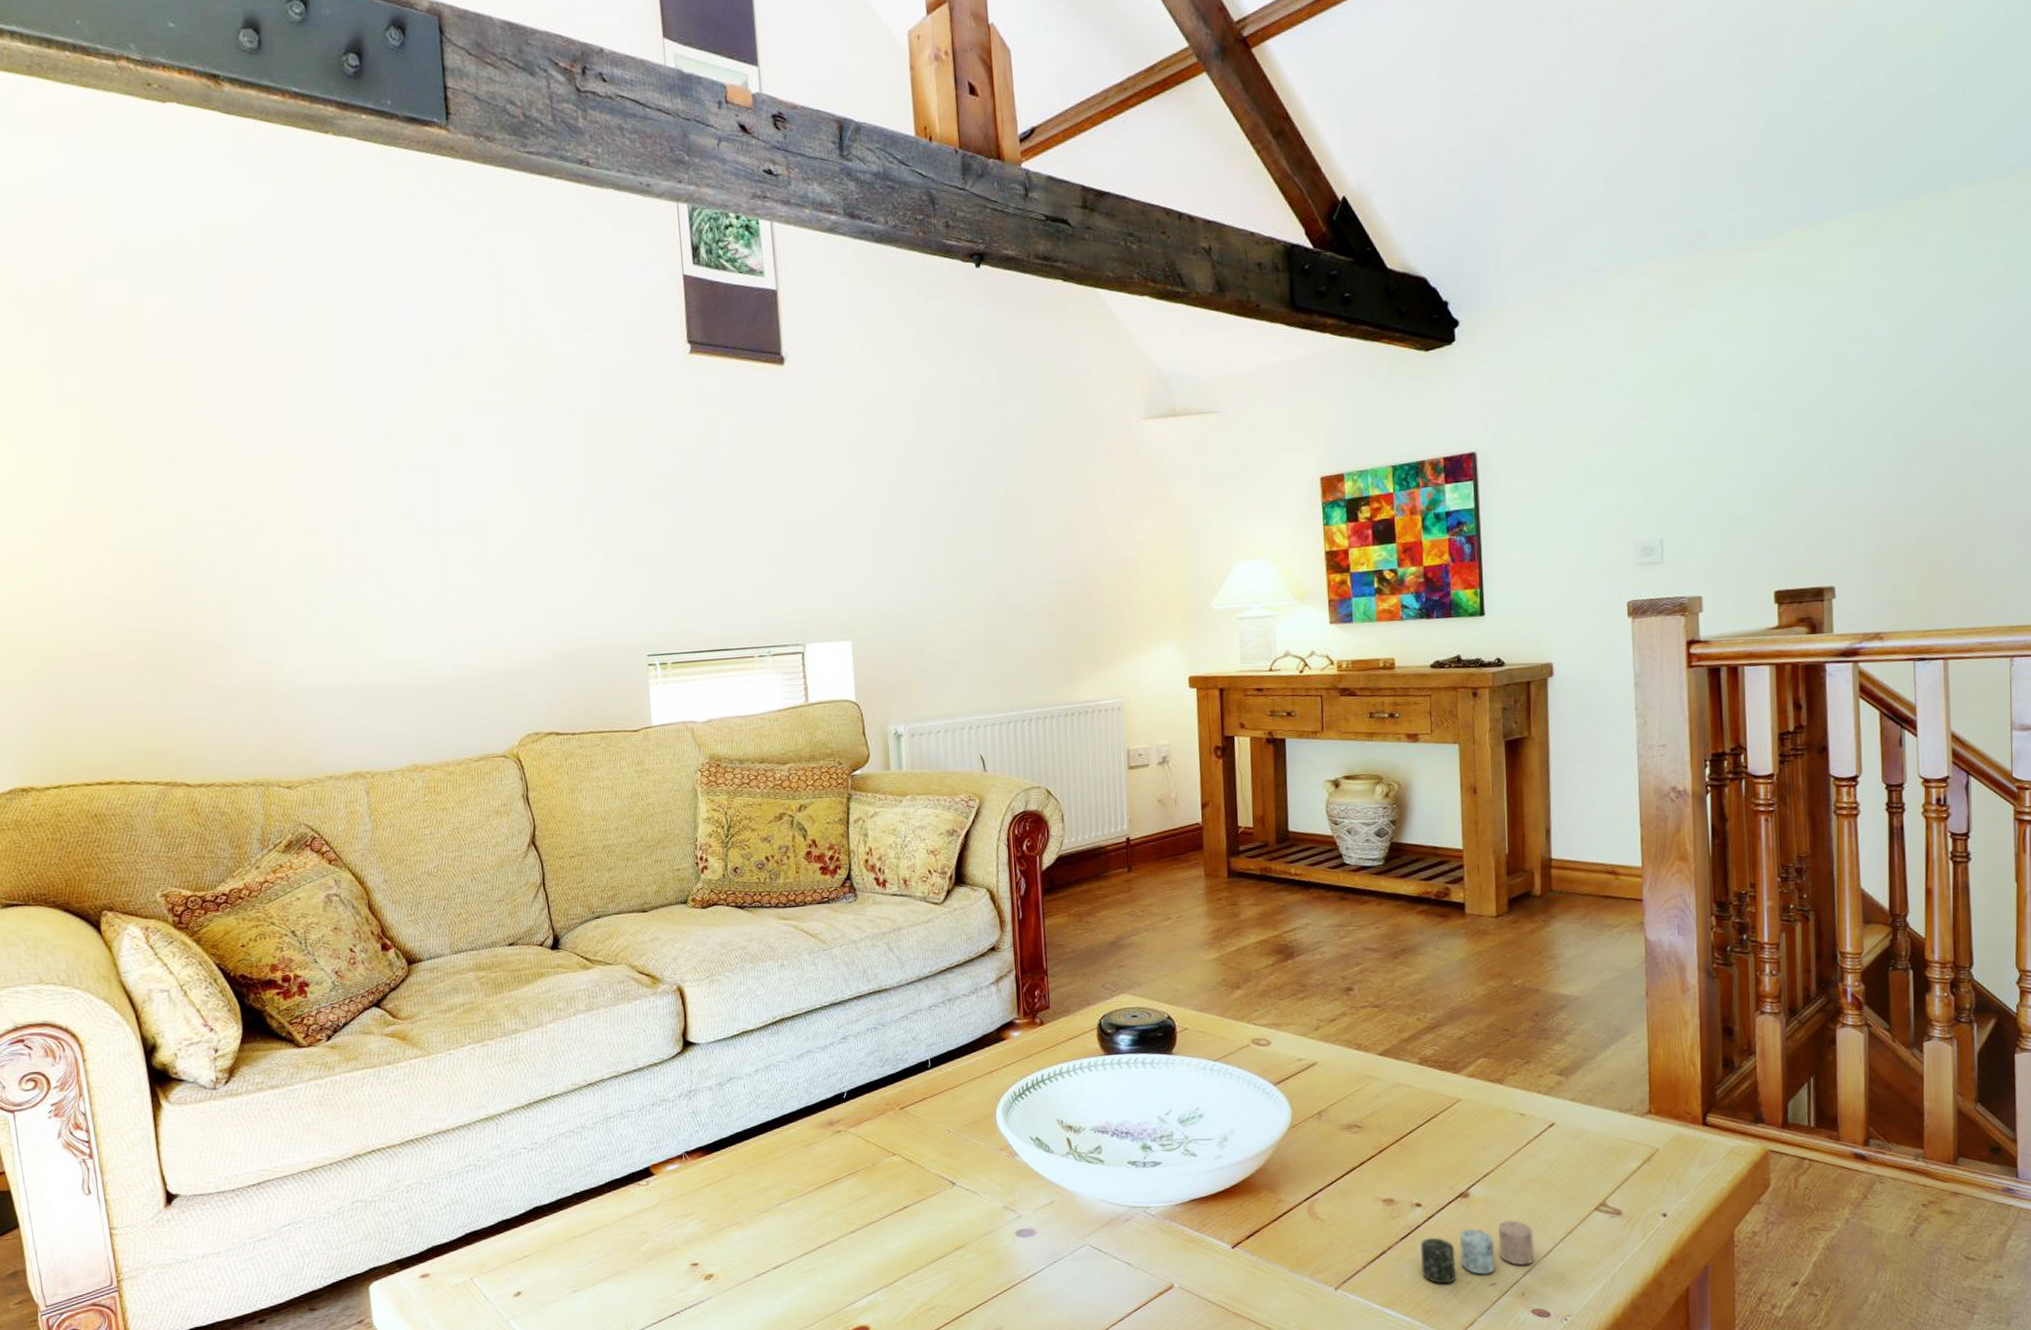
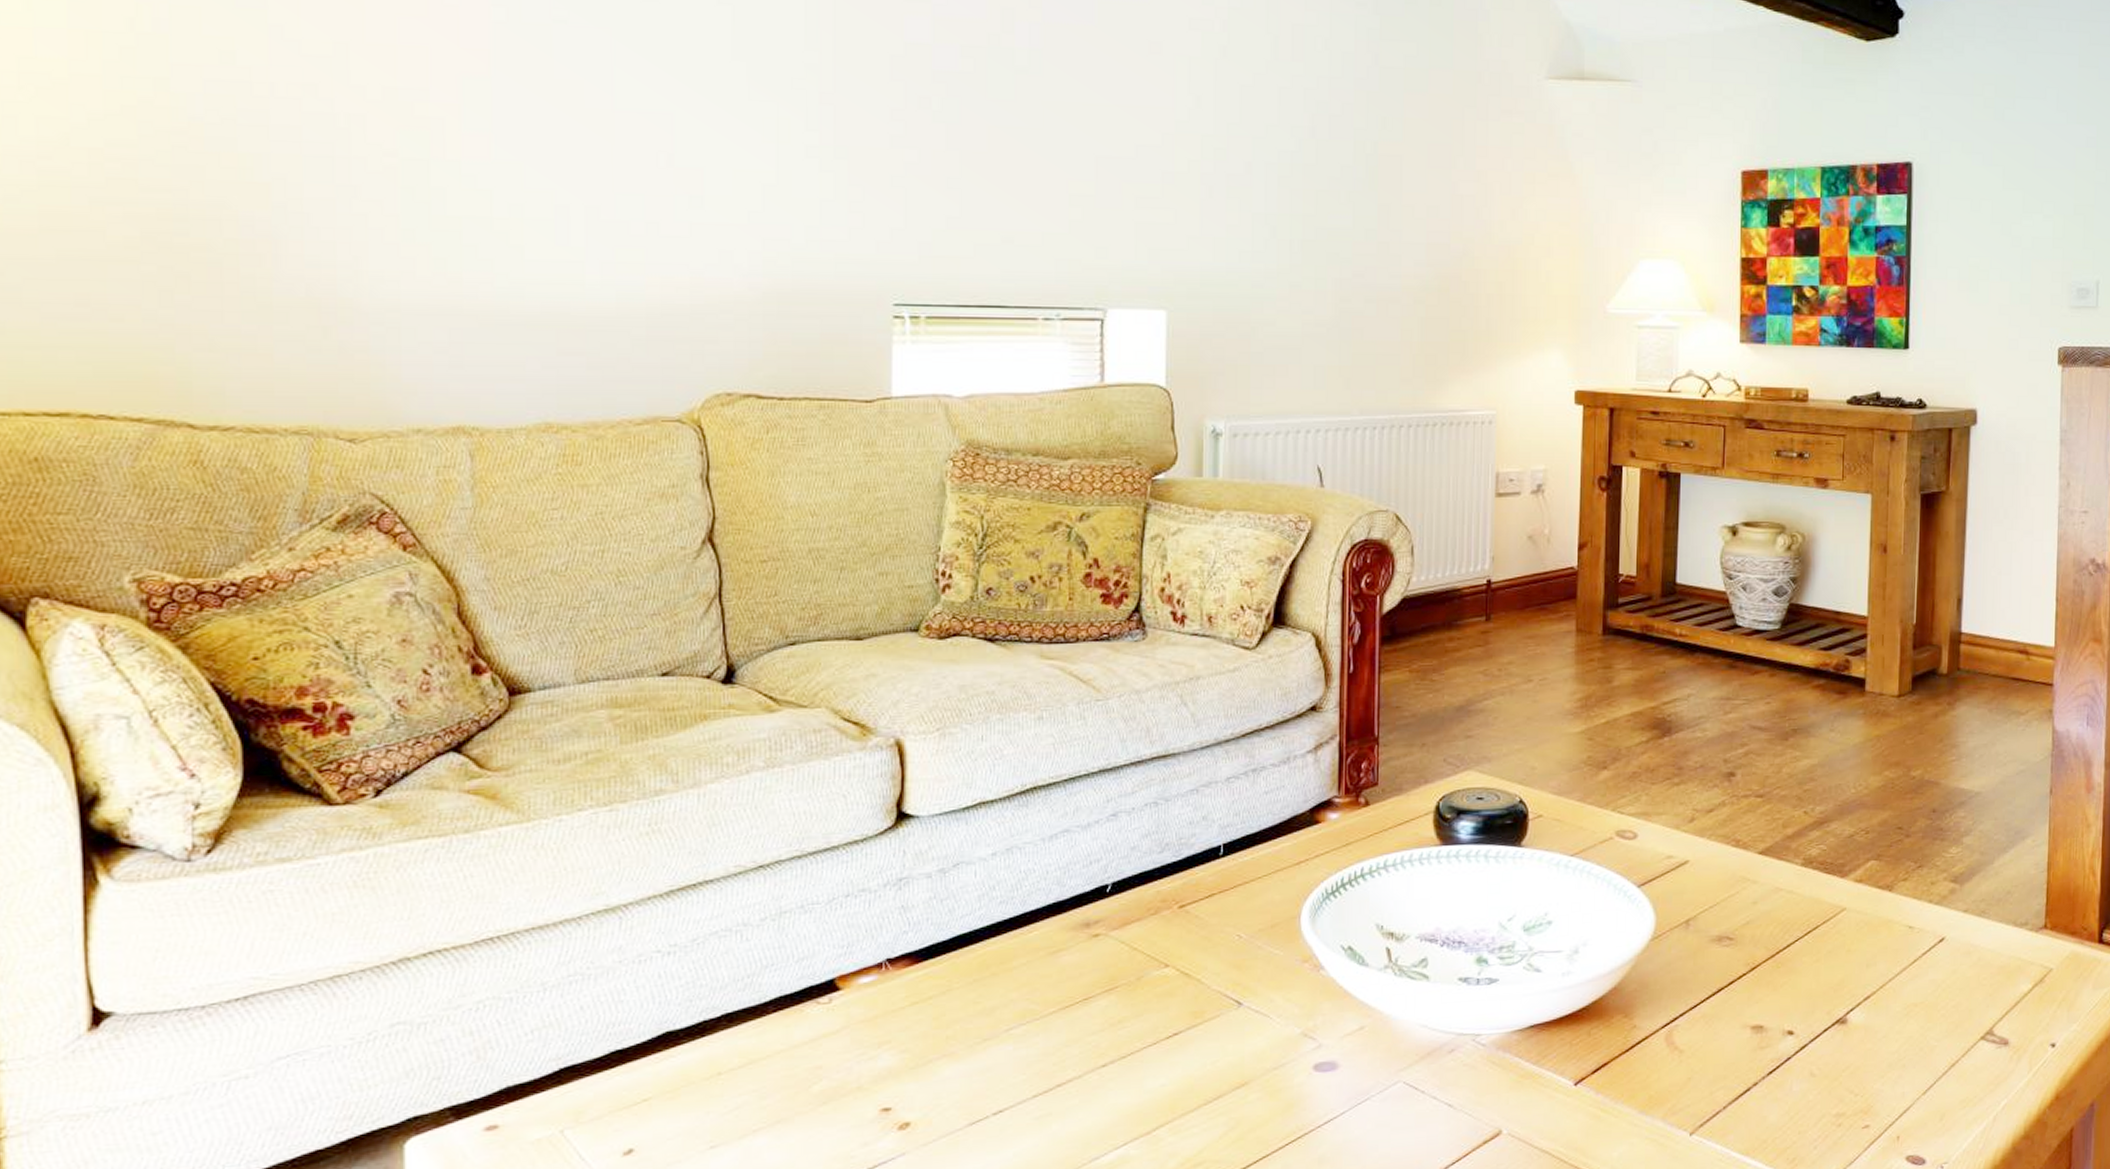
candle: present [1421,1219,1534,1285] -> none [1789,1050,1913,1128]

